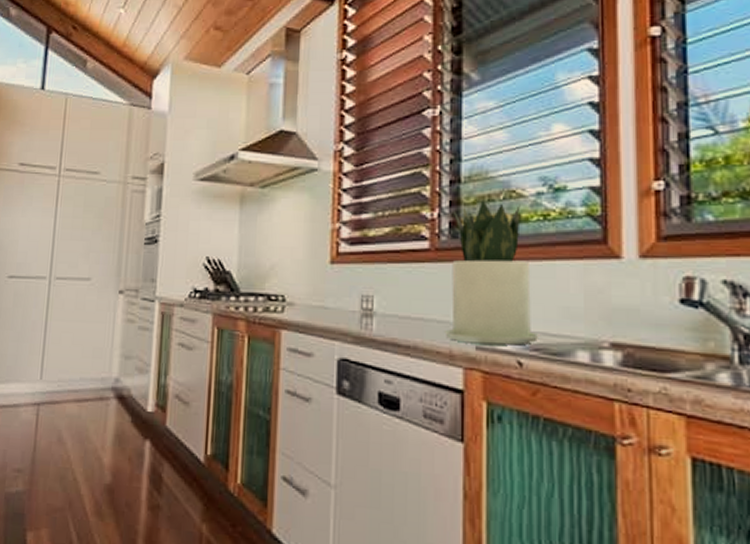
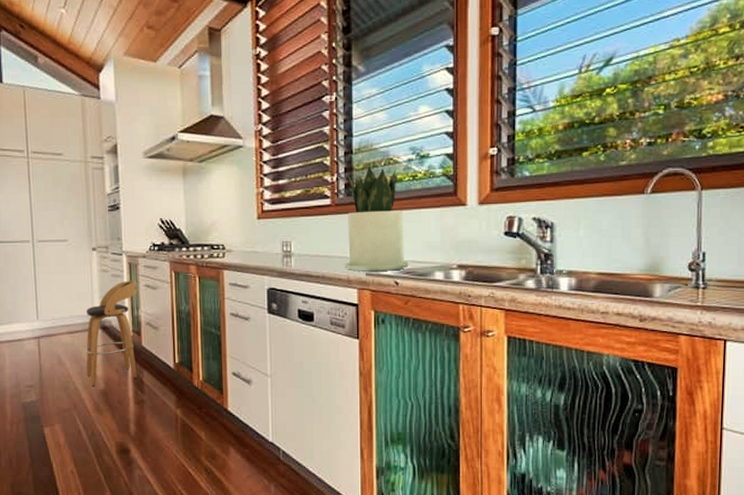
bar stool: none [90,335,168,480] -> present [85,280,137,387]

